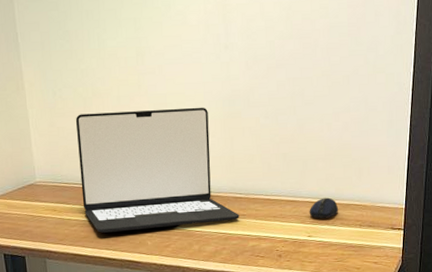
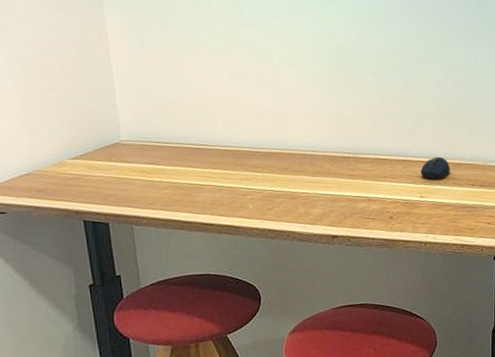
laptop: present [75,107,240,233] -> none [166,62,348,196]

